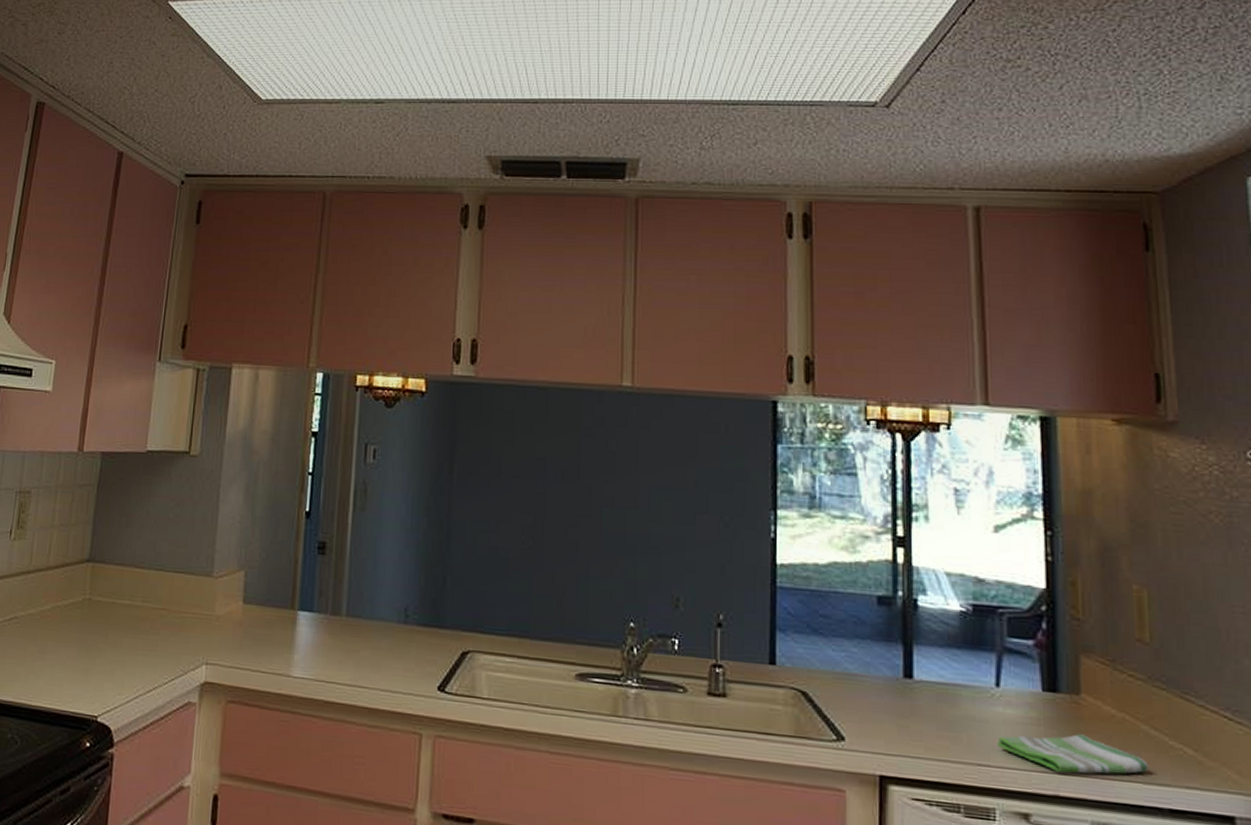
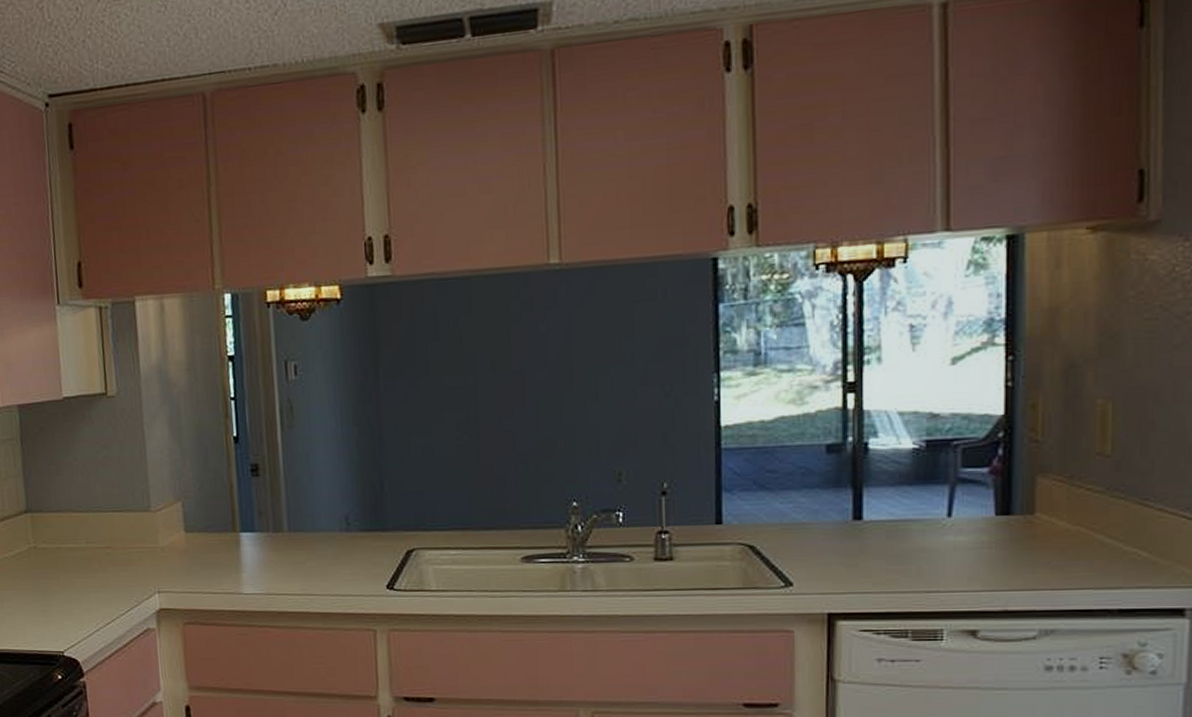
dish towel: present [997,734,1149,775] -> none [947,551,1101,589]

